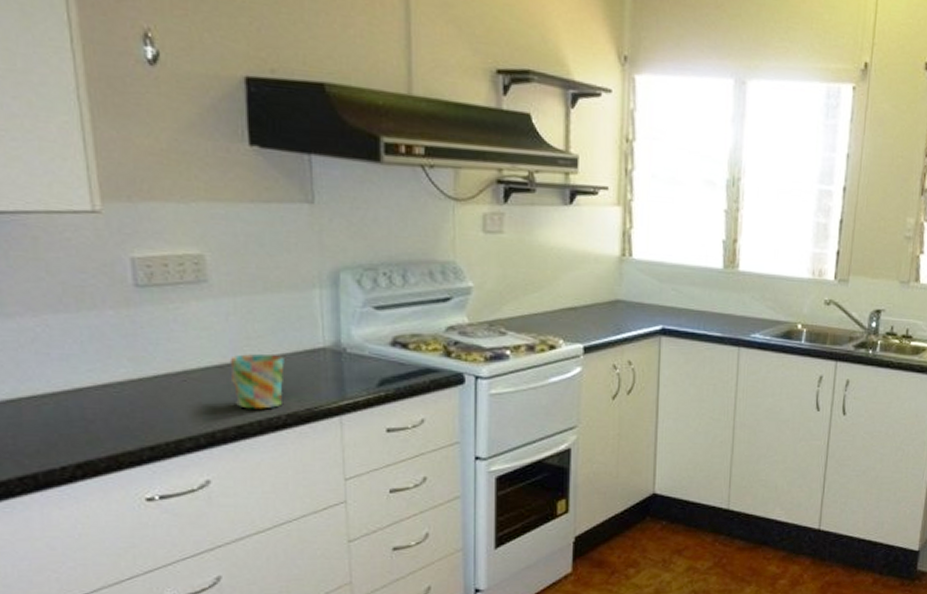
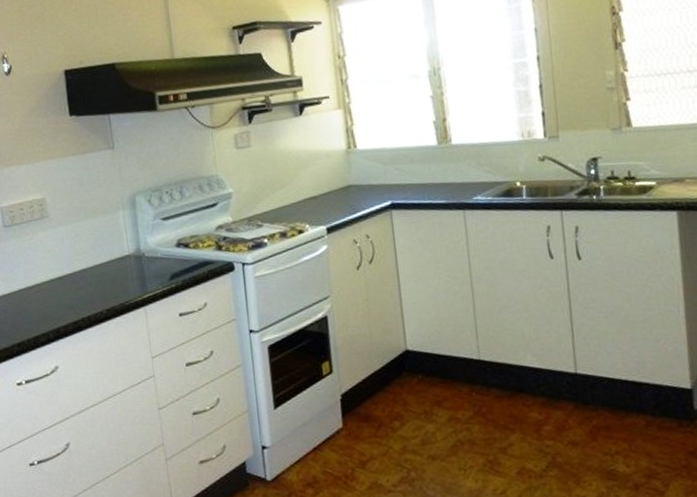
mug: present [229,354,284,409] -> none [66,264,103,308]

